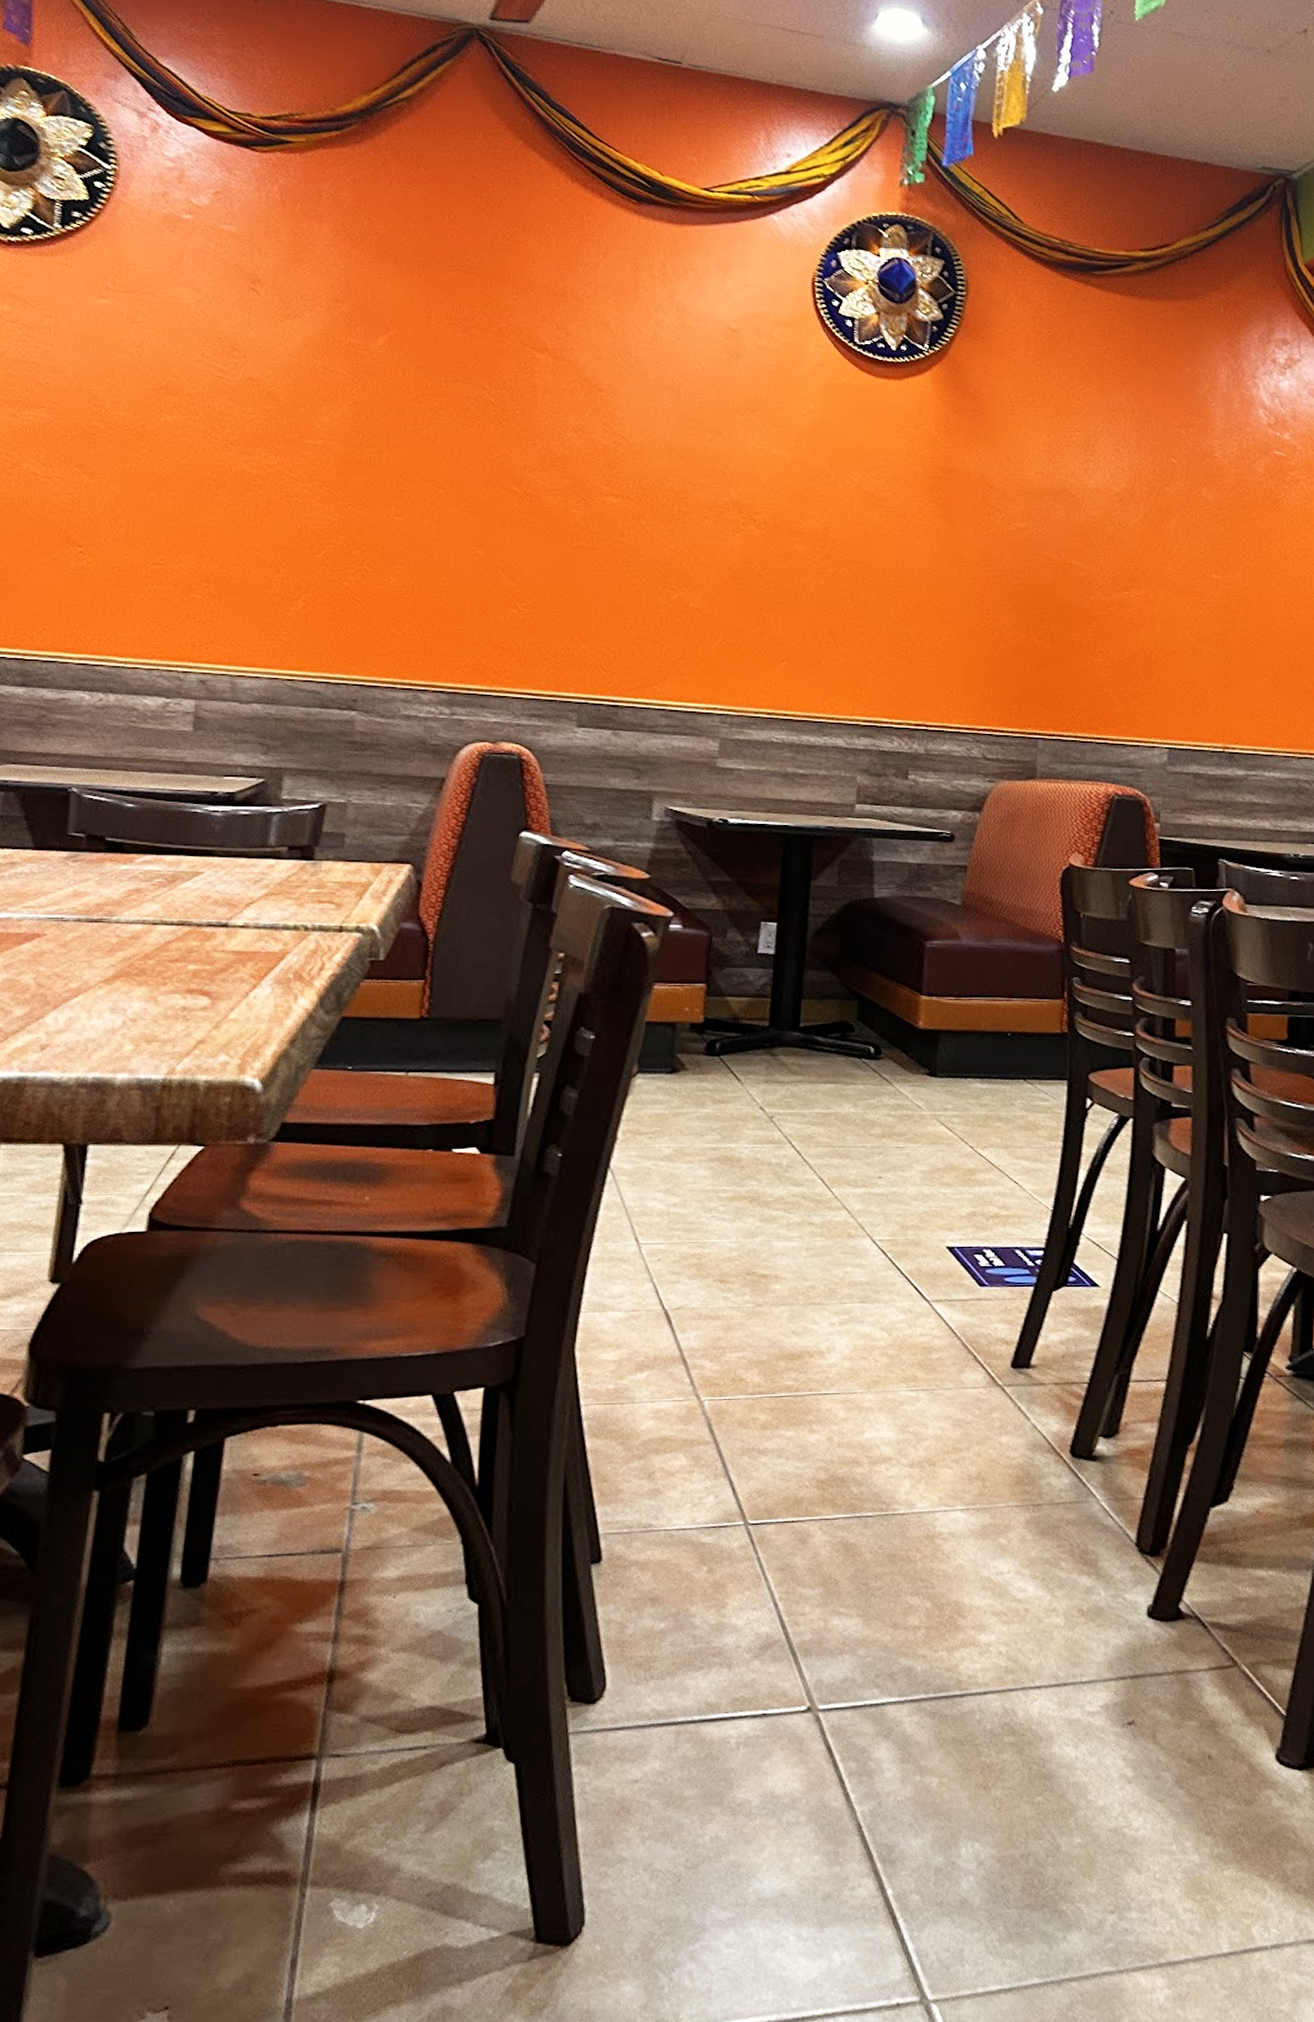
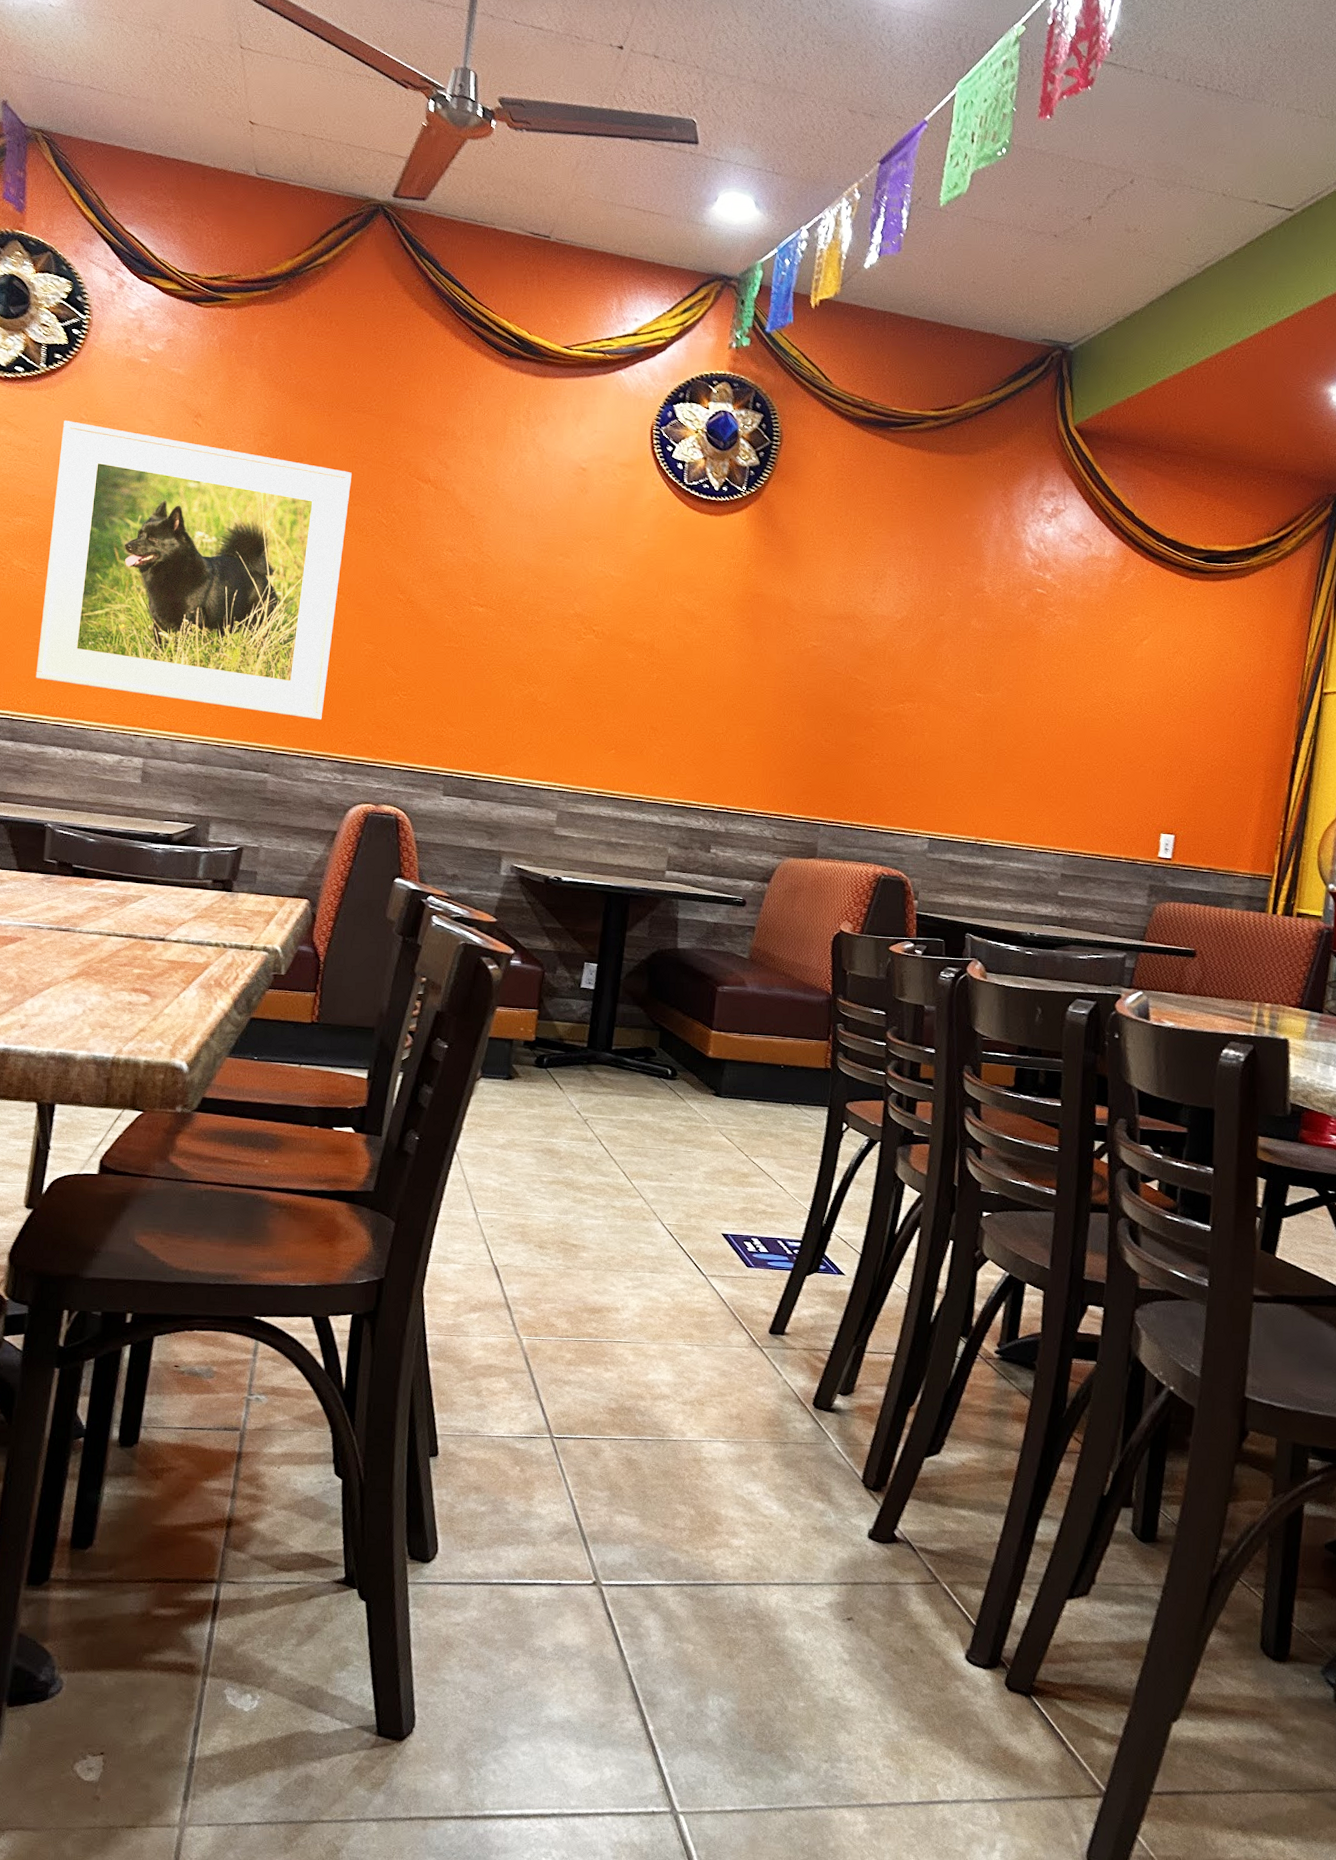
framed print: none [53,291,450,643] -> present [36,421,352,720]

